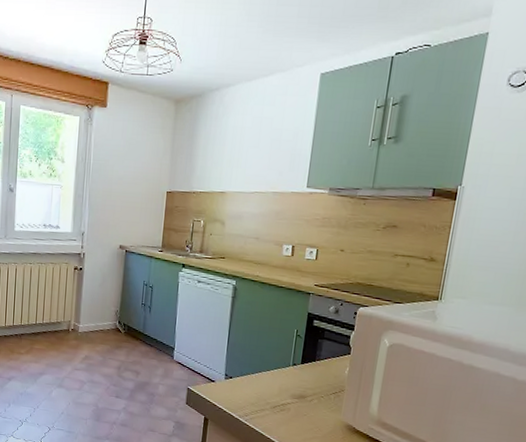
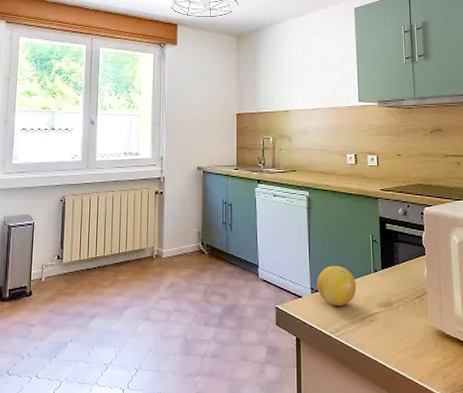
fruit: none [231,355,273,394] -> present [317,265,357,307]

